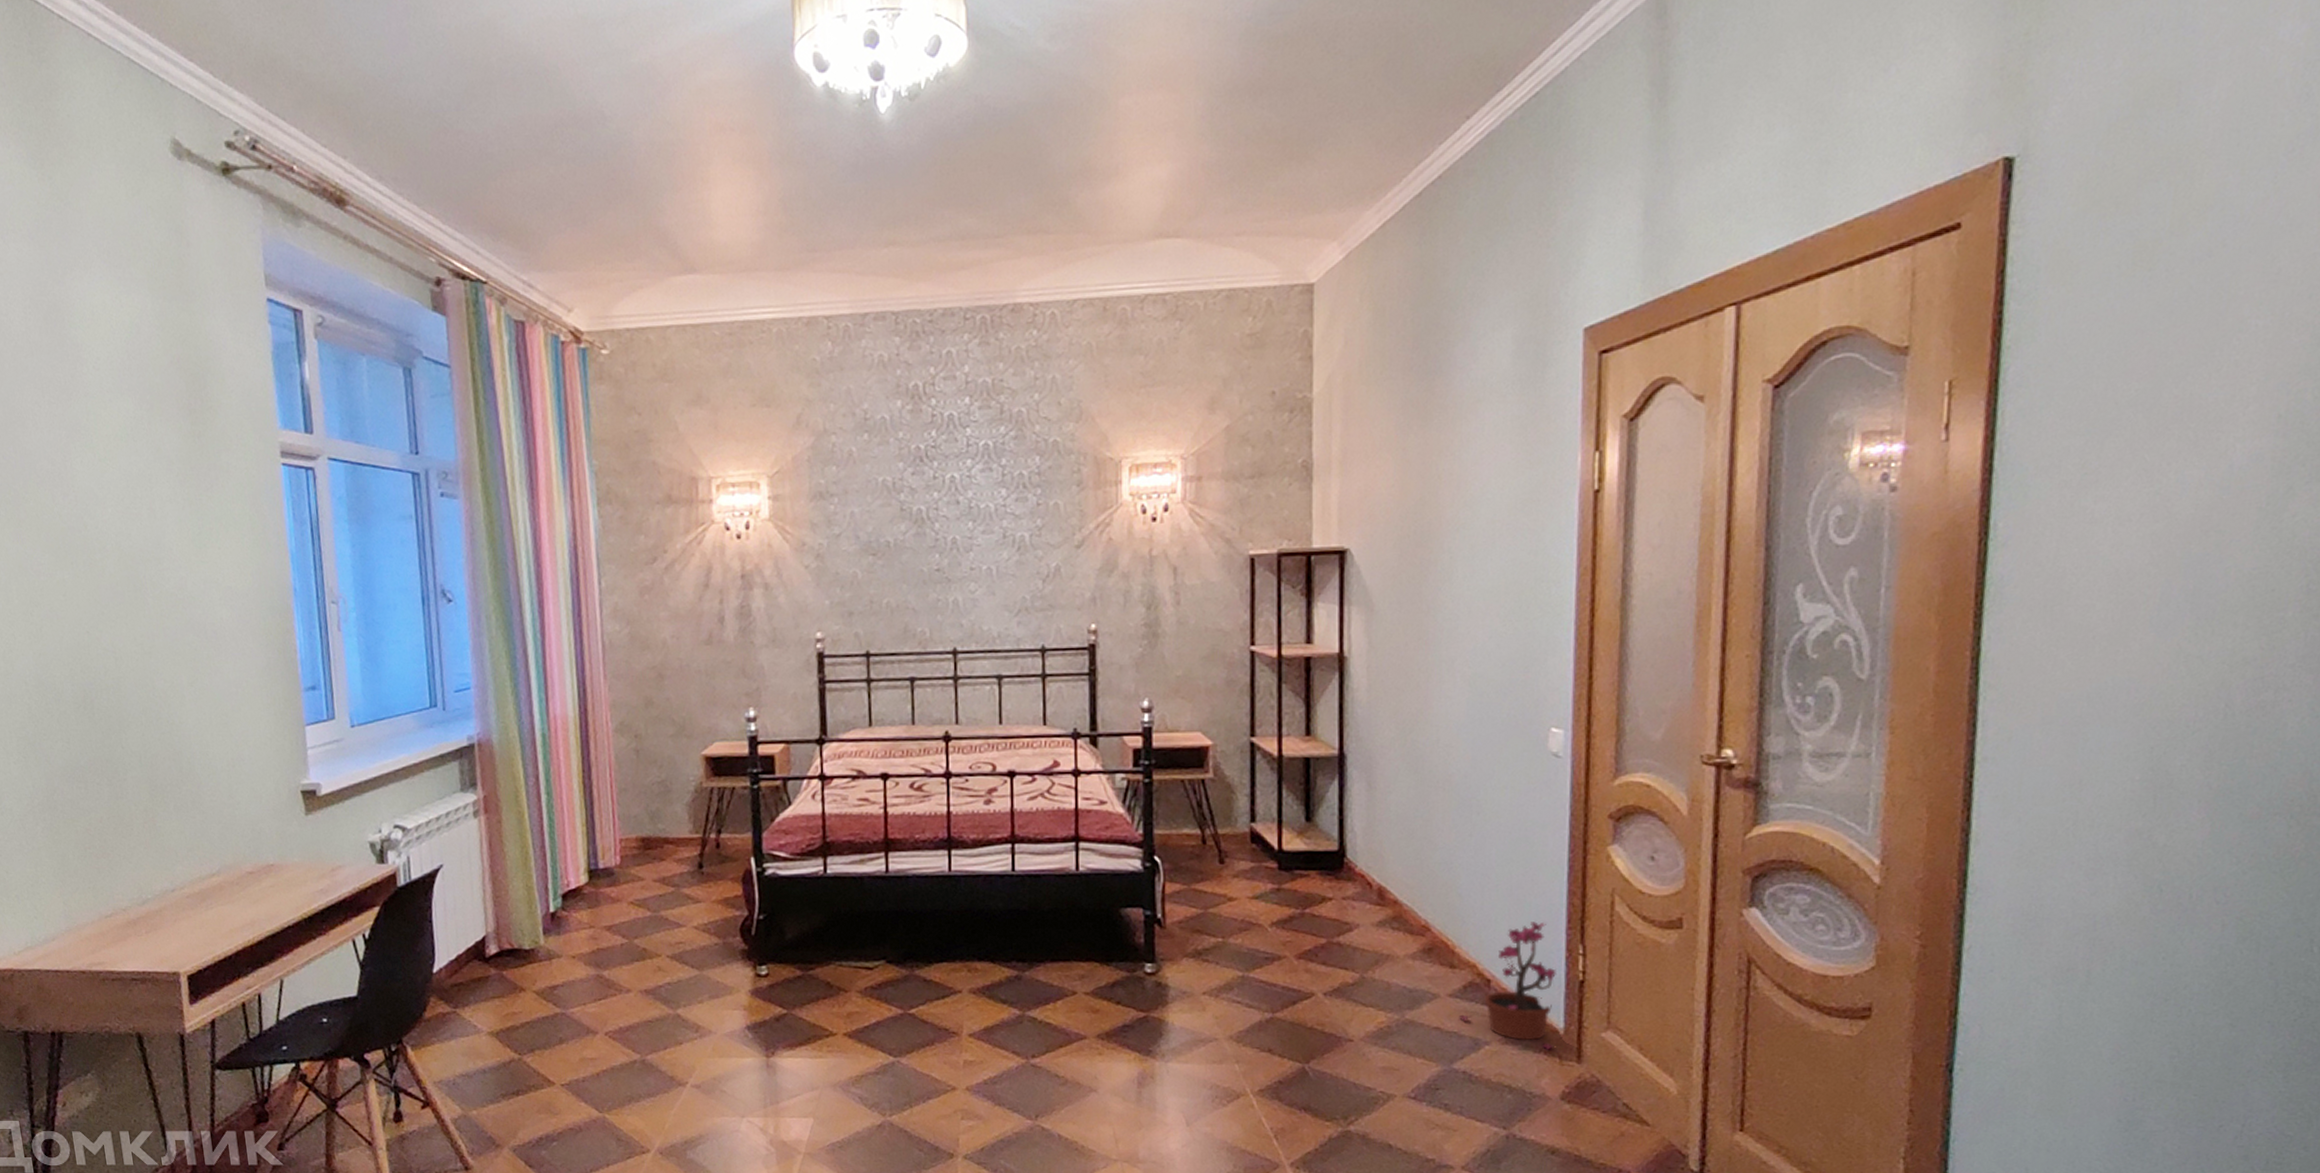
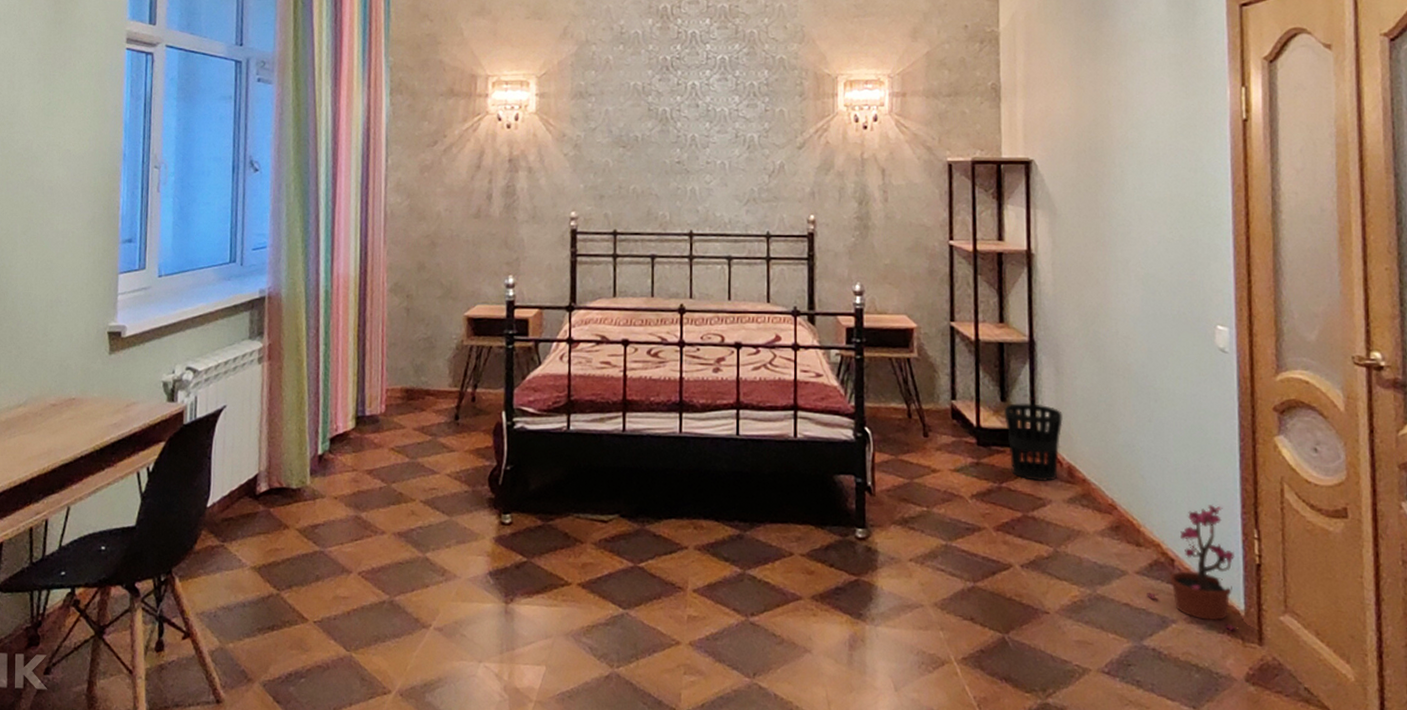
wastebasket: none [1308,822,1374,906] -> present [1003,403,1063,482]

